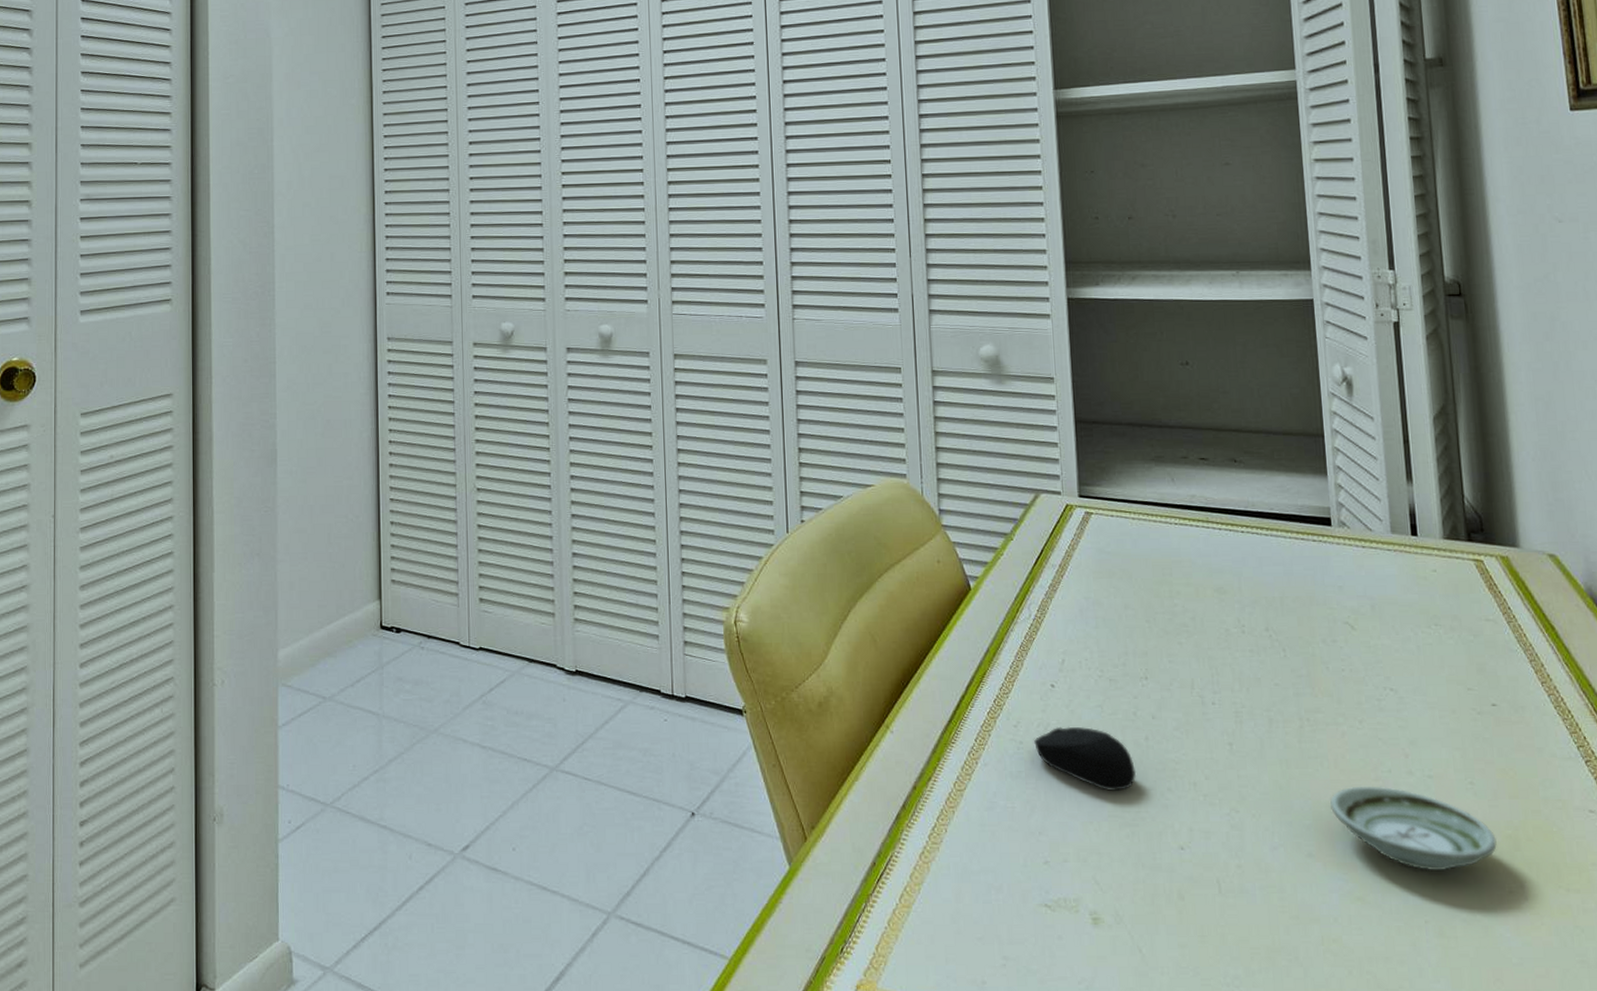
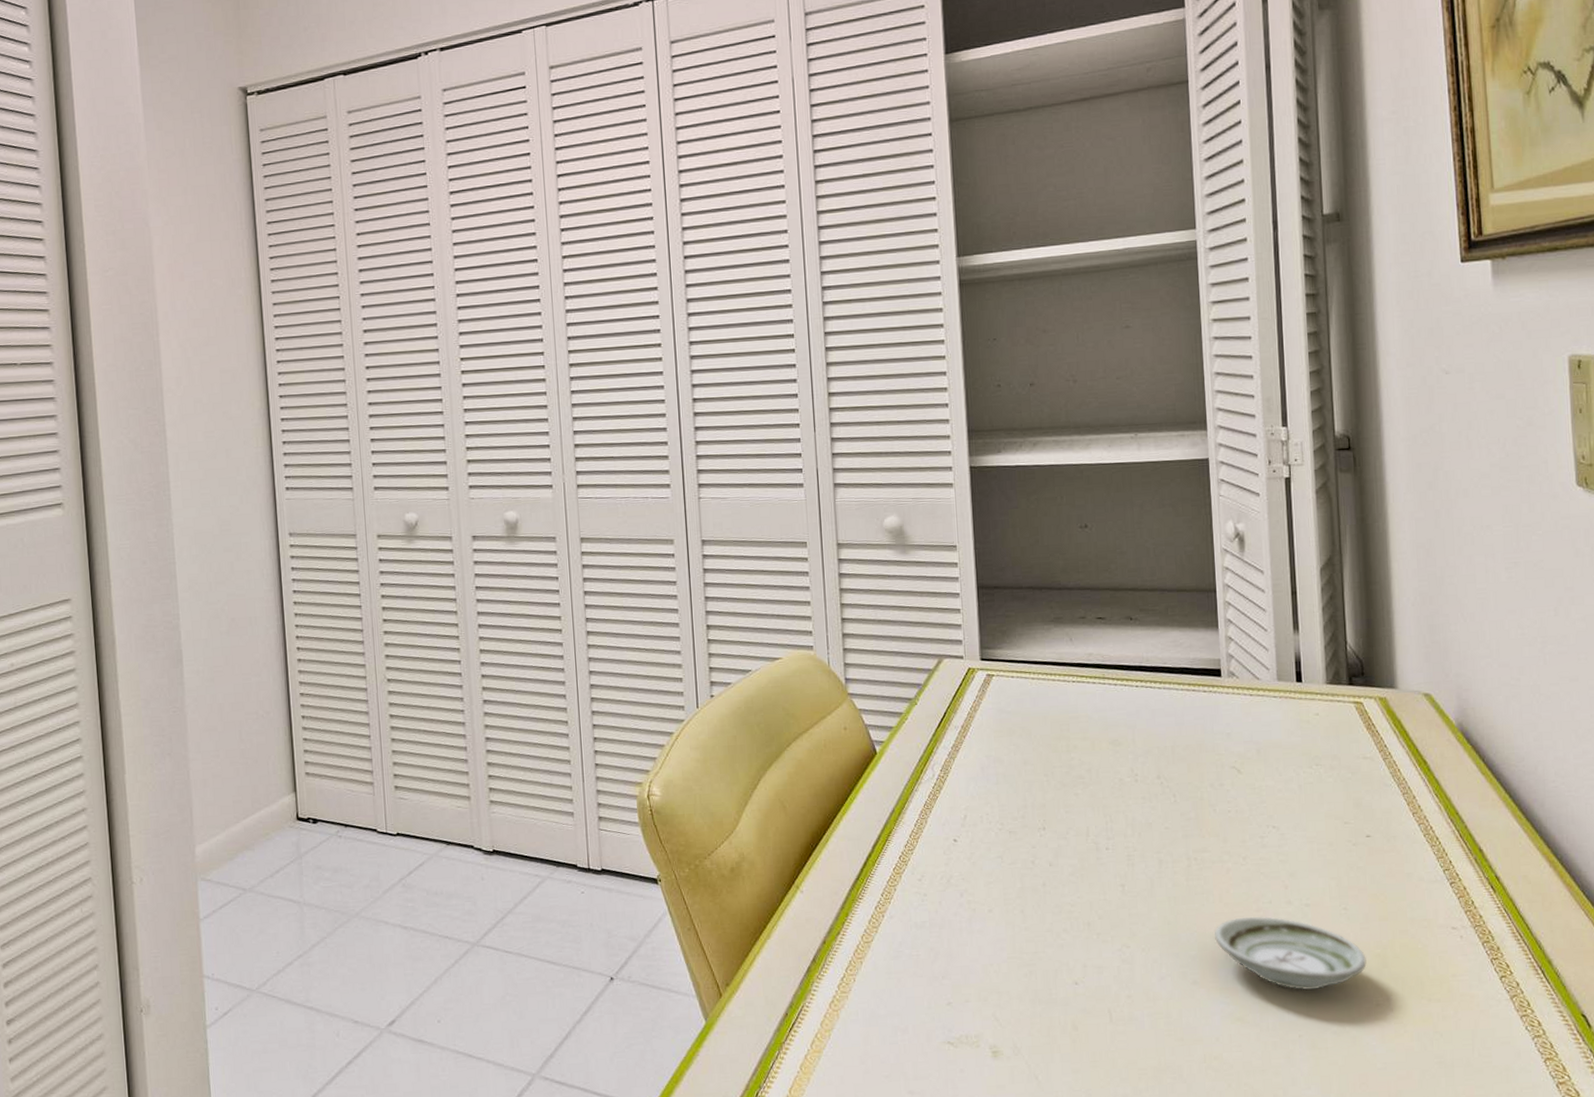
computer mouse: present [1033,726,1137,791] -> none [936,877,1035,935]

